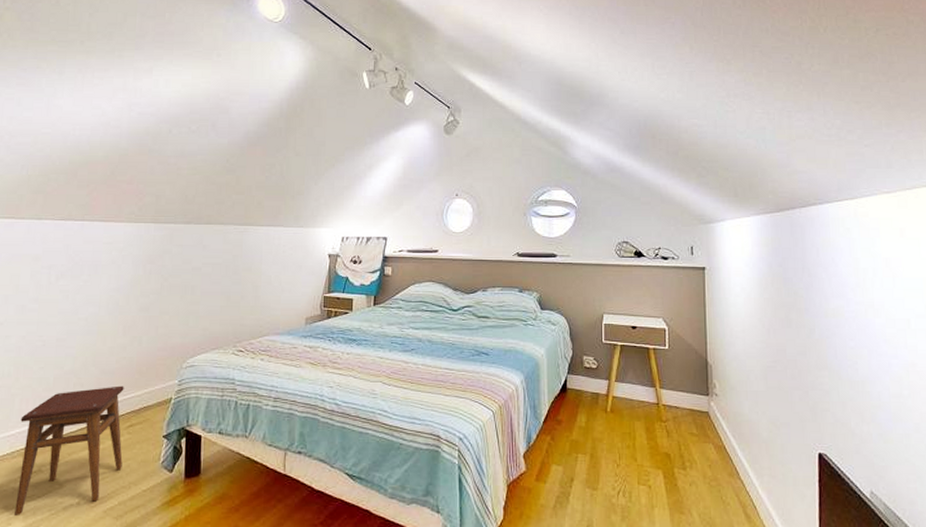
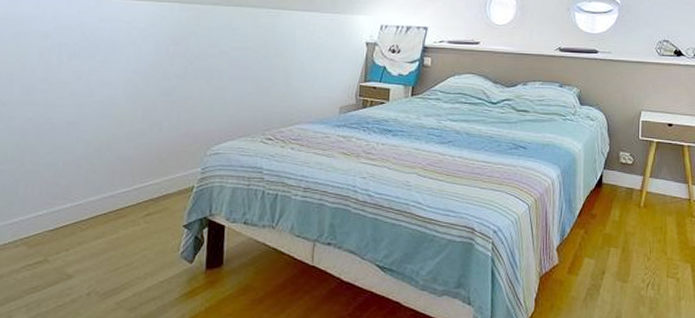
stool: present [15,385,124,515] -> none [16,172,142,307]

